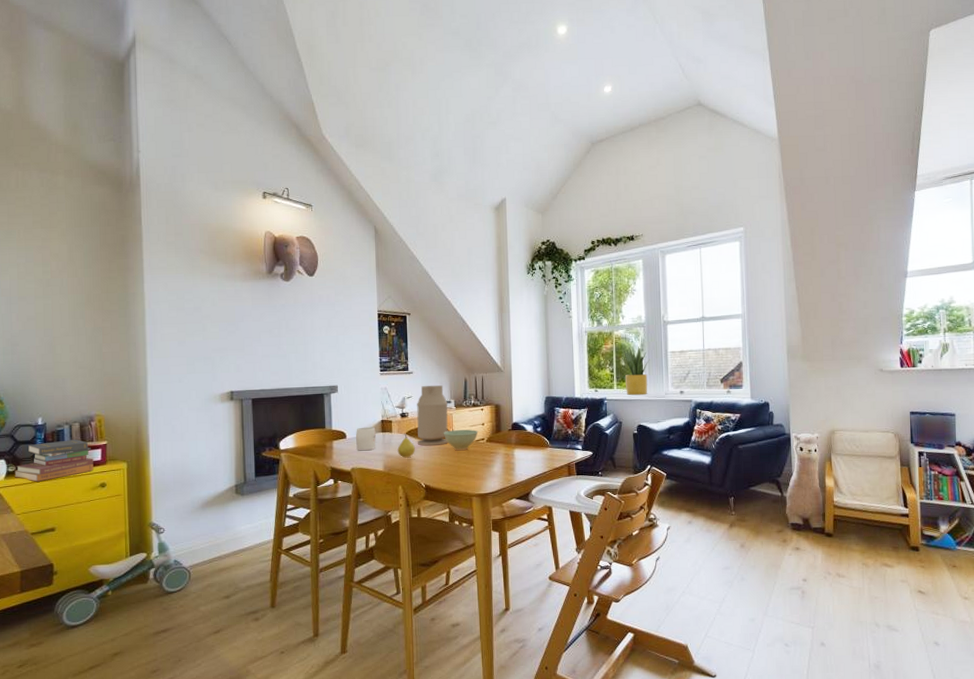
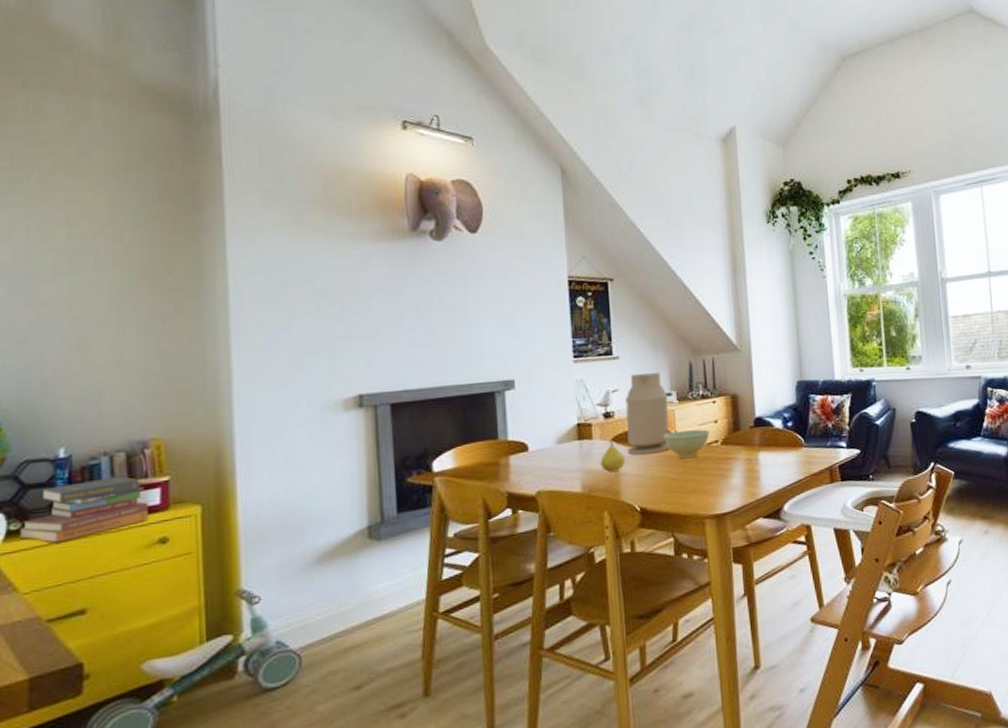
mug: present [356,427,376,451] -> none [542,433,571,467]
planter: present [622,346,650,396] -> none [892,311,927,375]

